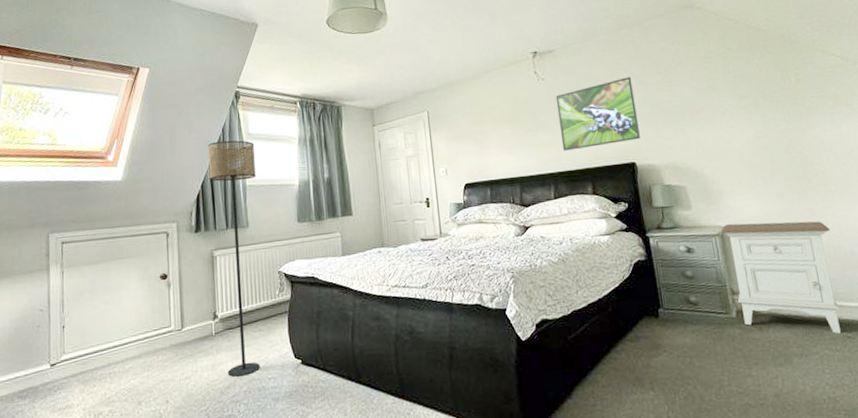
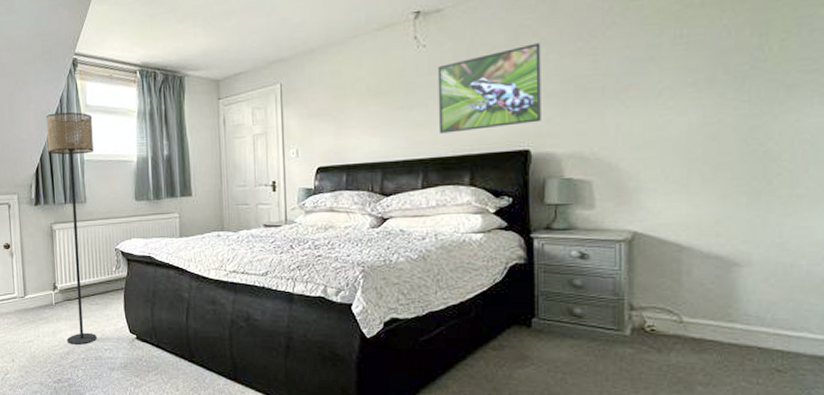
nightstand: present [720,221,841,334] -> none [629,228,785,365]

